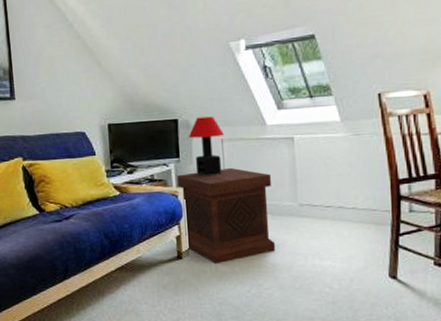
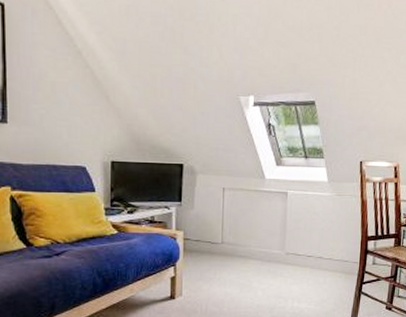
side table: present [177,167,276,265] -> none [177,215,265,305]
table lamp: present [188,116,224,177] -> none [191,165,226,222]

